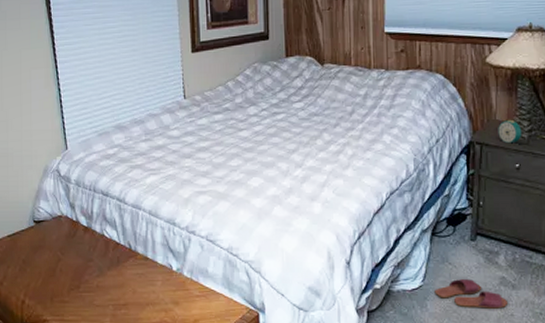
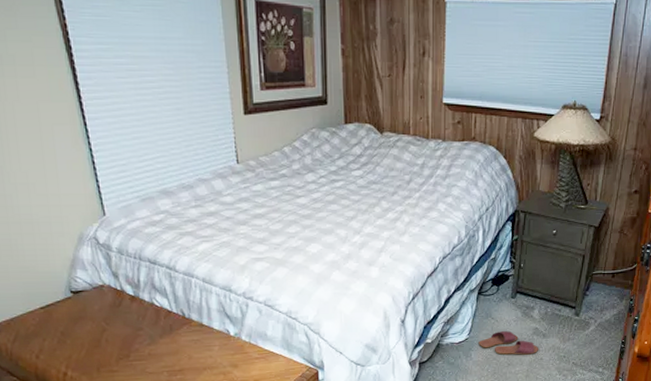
alarm clock: present [498,119,522,145] -> none [540,190,561,214]

